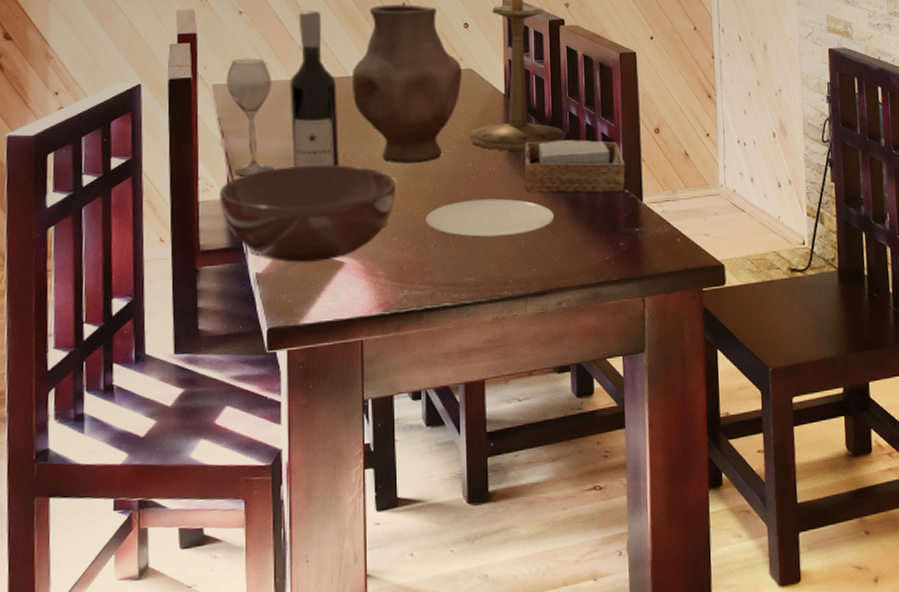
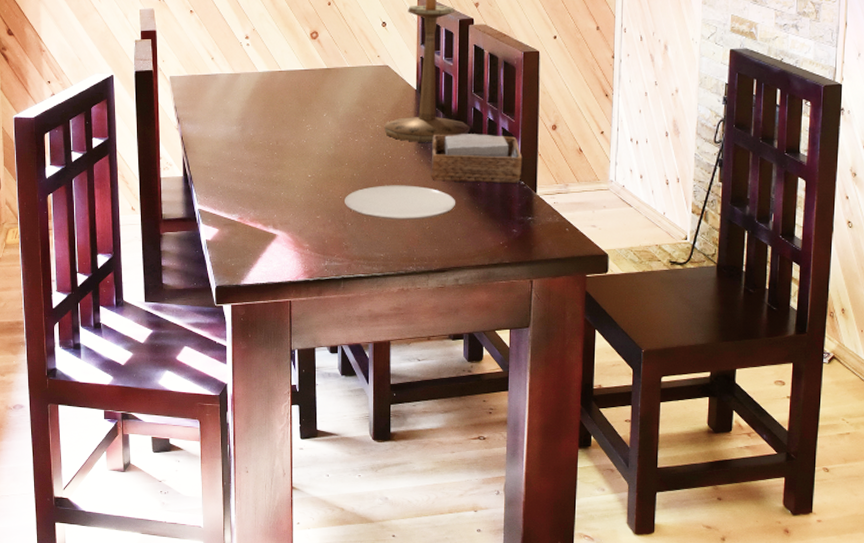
bowl: present [220,164,396,263] -> none [177,149,320,234]
wineglass: present [226,58,274,176] -> none [180,53,220,157]
bottle: present [290,10,339,168] -> none [232,10,273,152]
vase: present [351,4,463,163] -> none [283,4,380,150]

